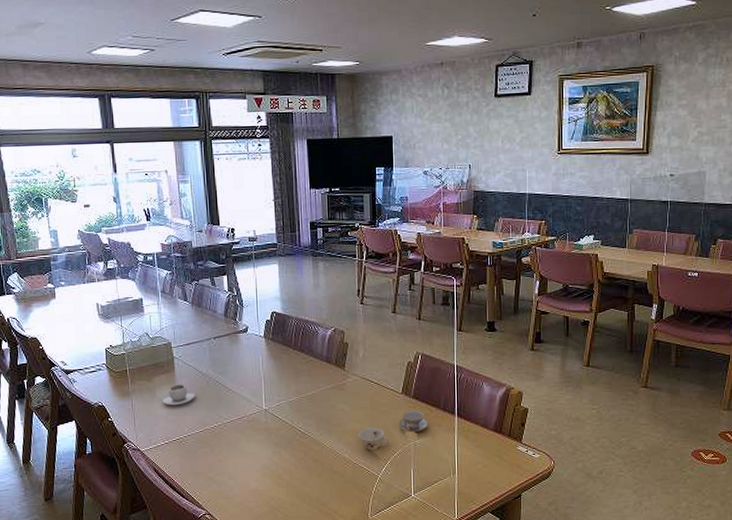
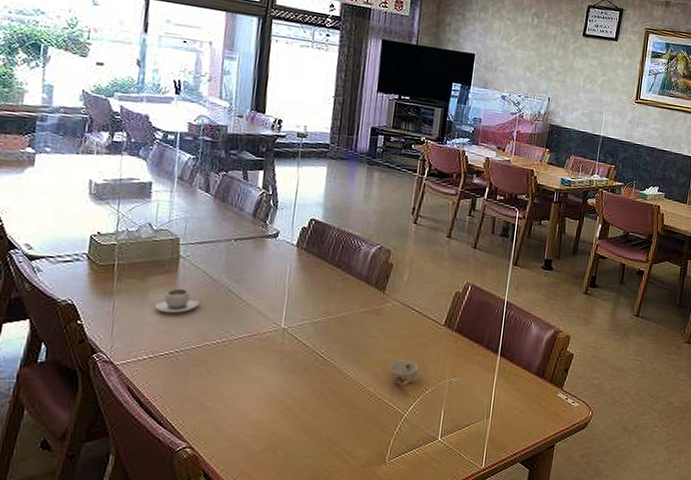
teacup: present [398,410,428,433] -> none [435,344,468,370]

